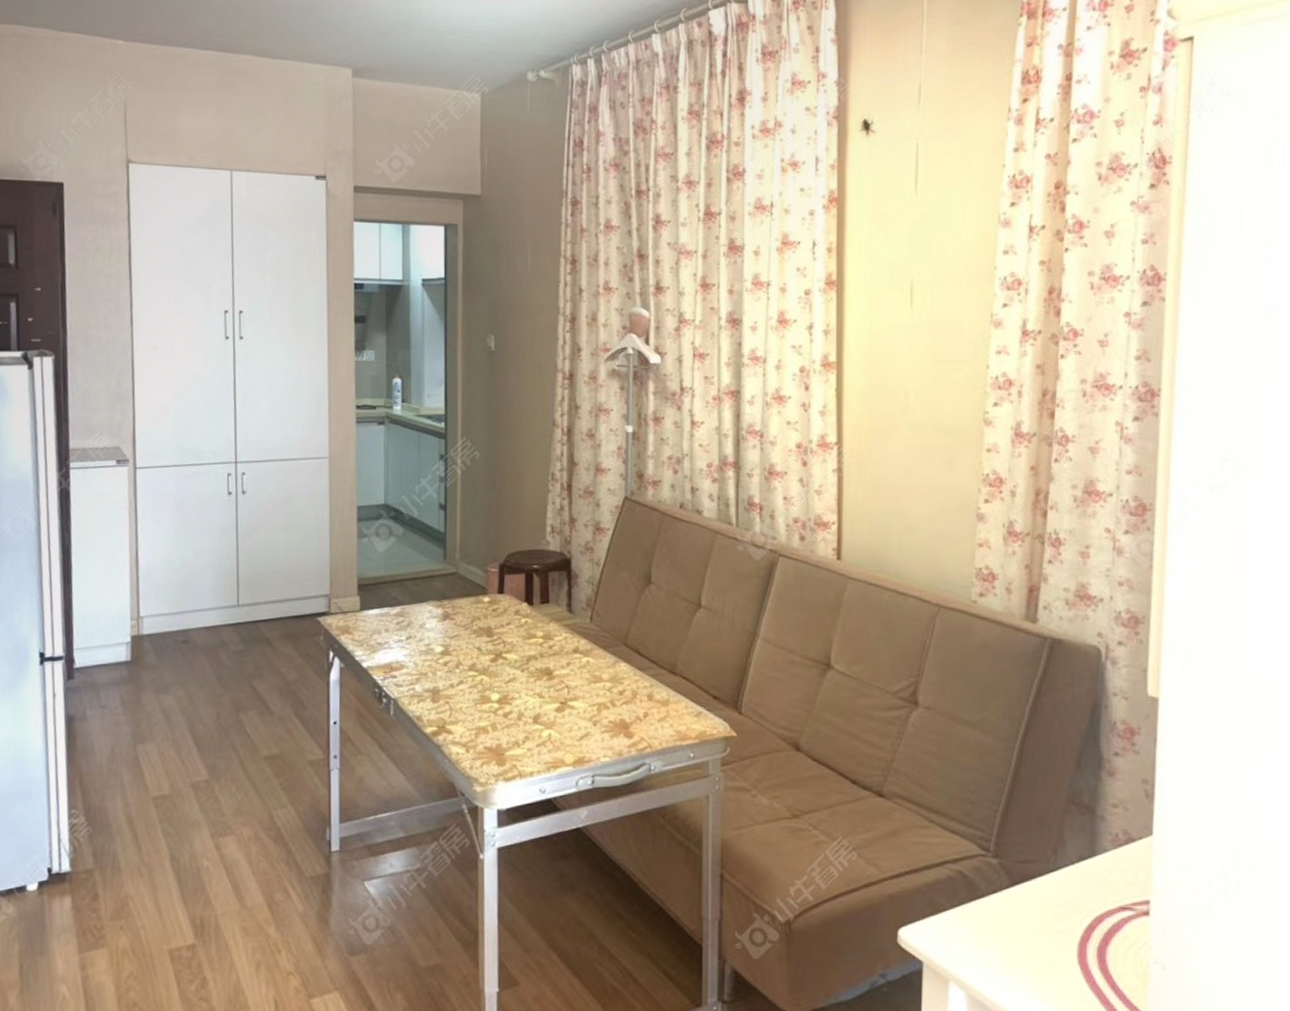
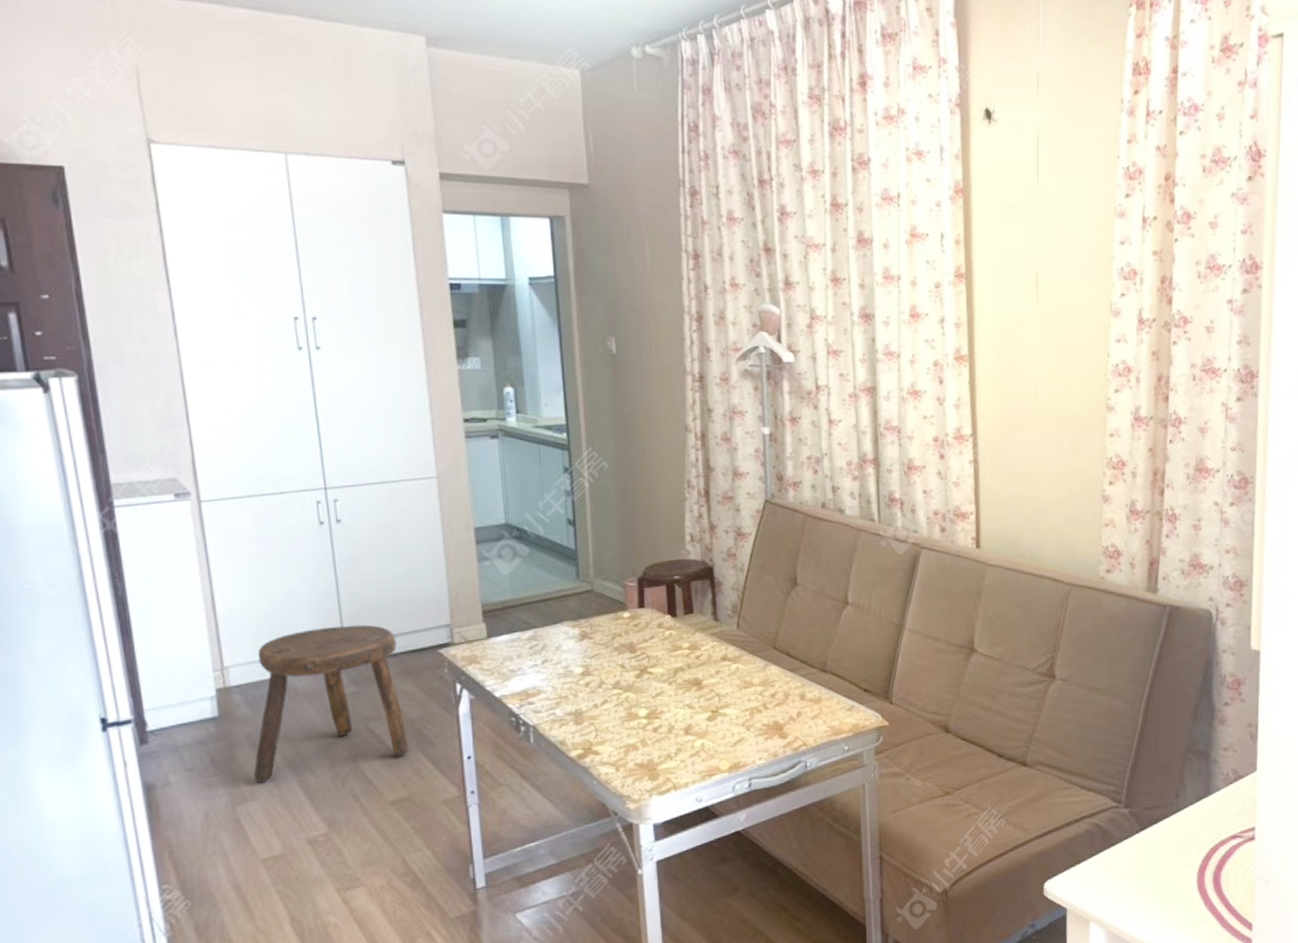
stool: none [153,588,284,725] -> present [253,624,409,782]

